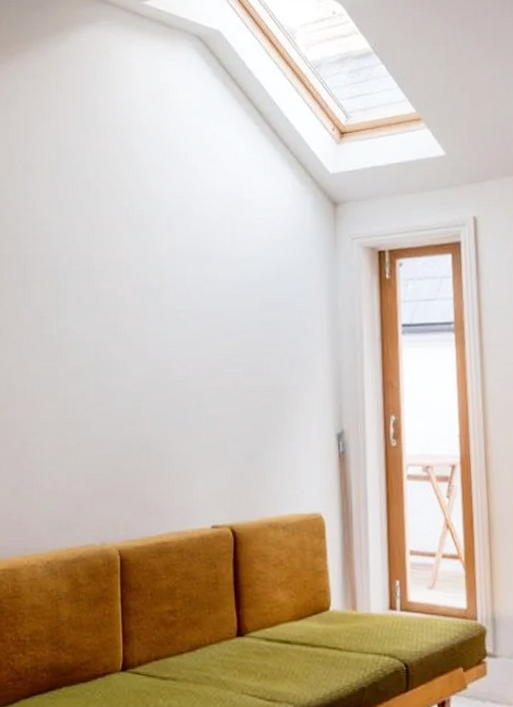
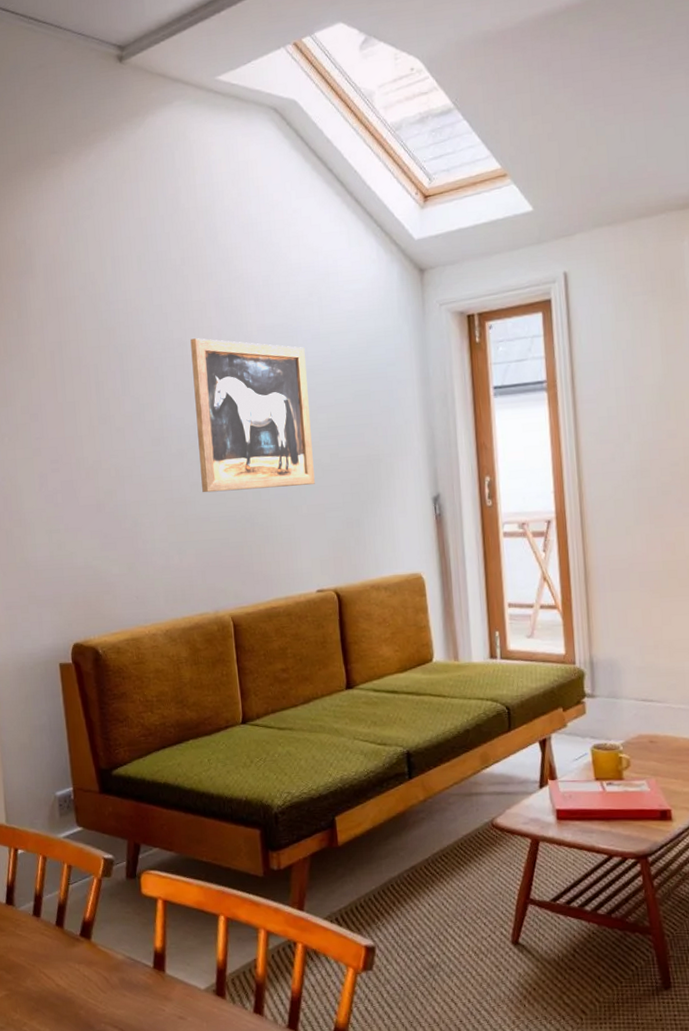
wall art: none [98,254,216,415] -> present [190,338,315,493]

